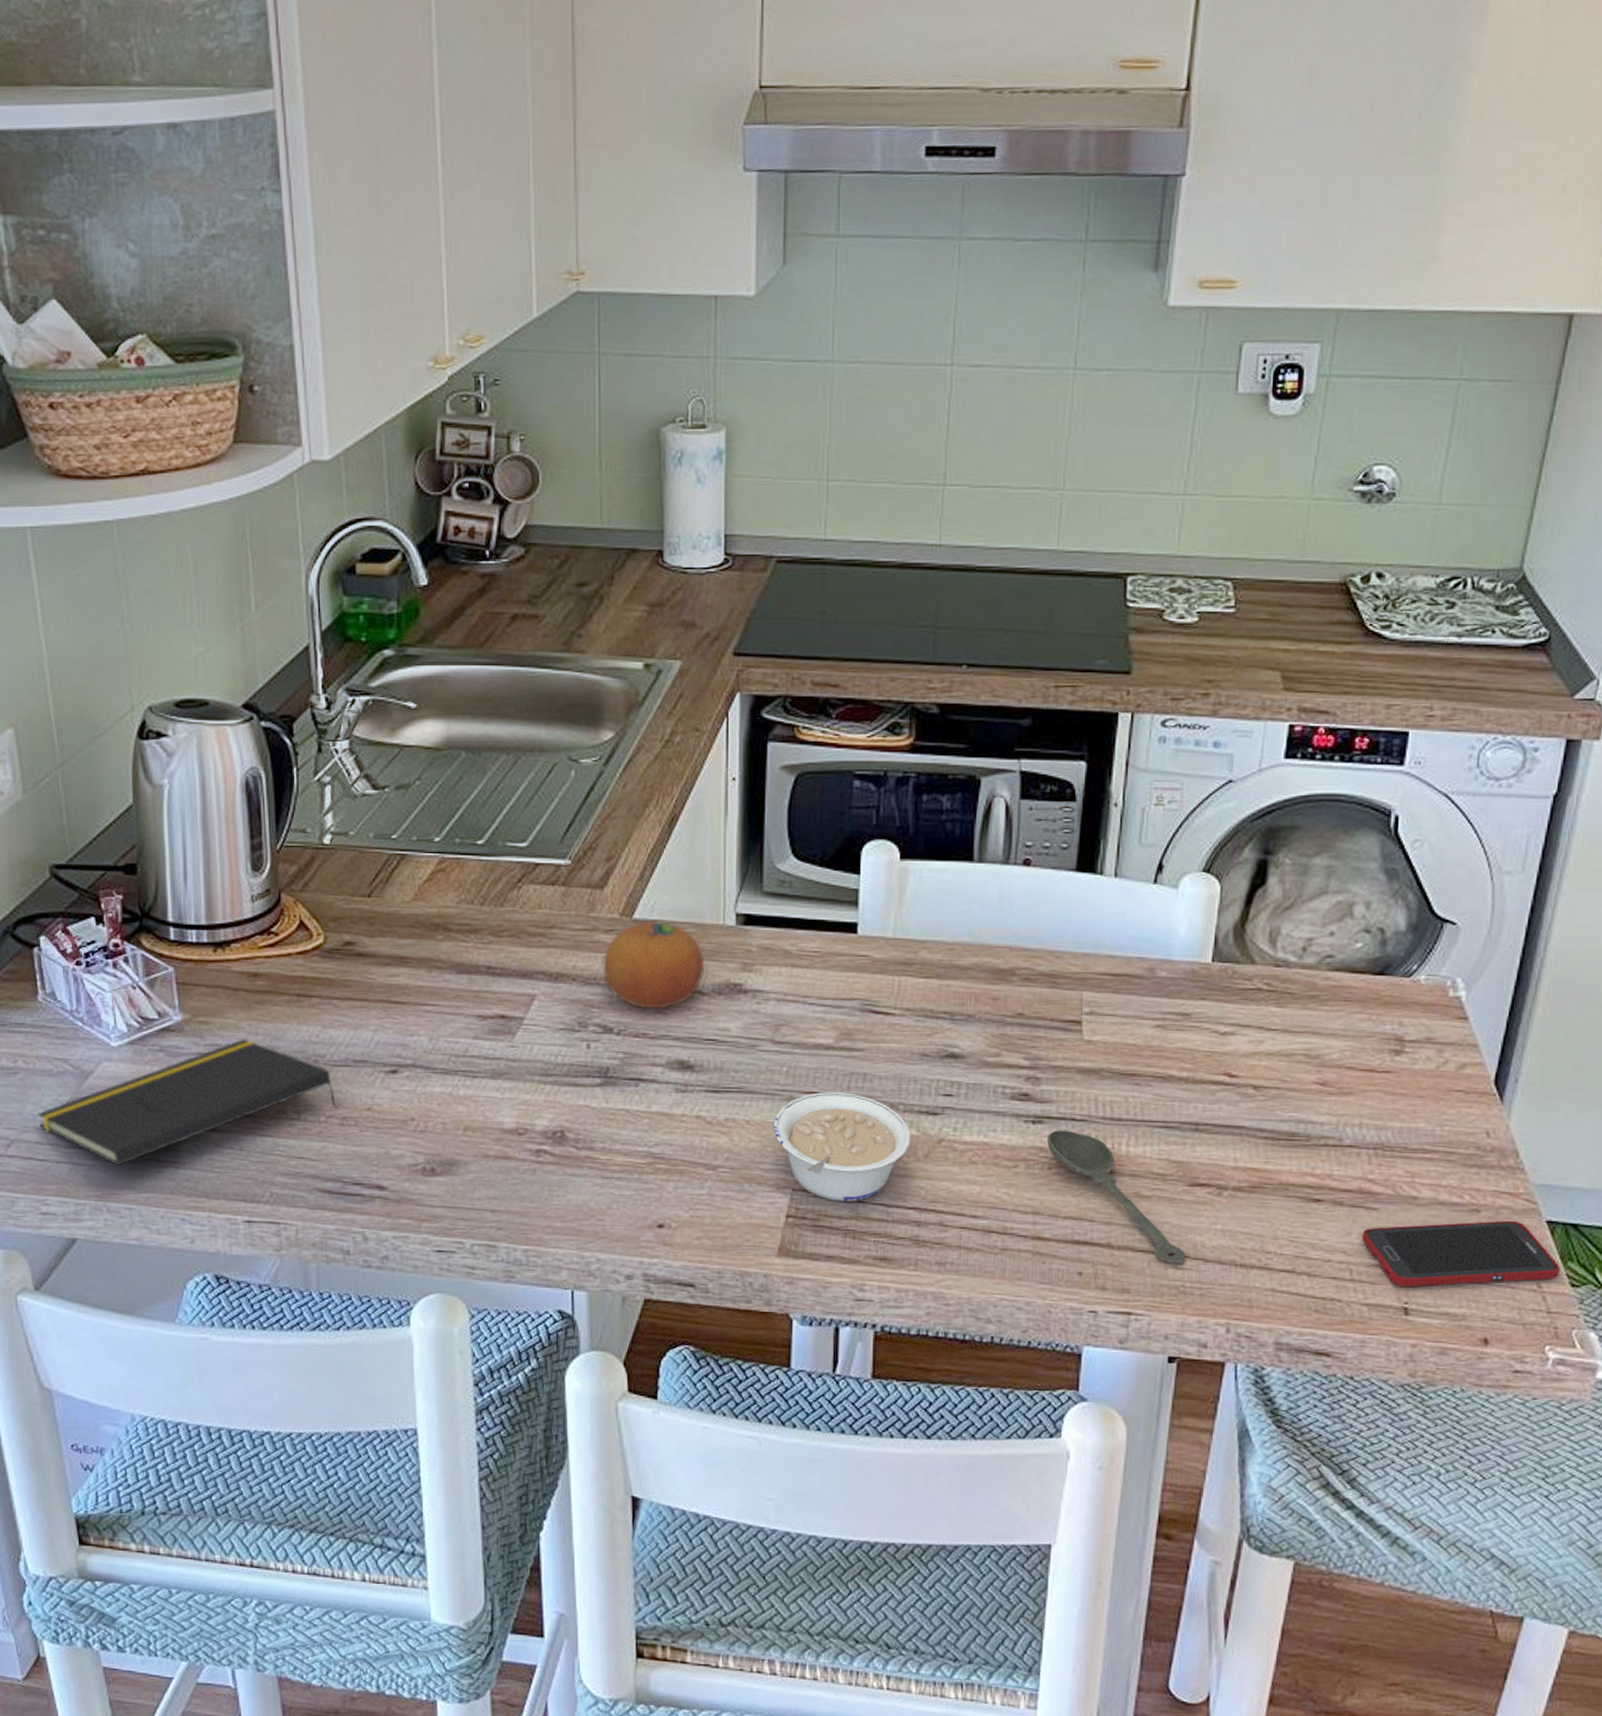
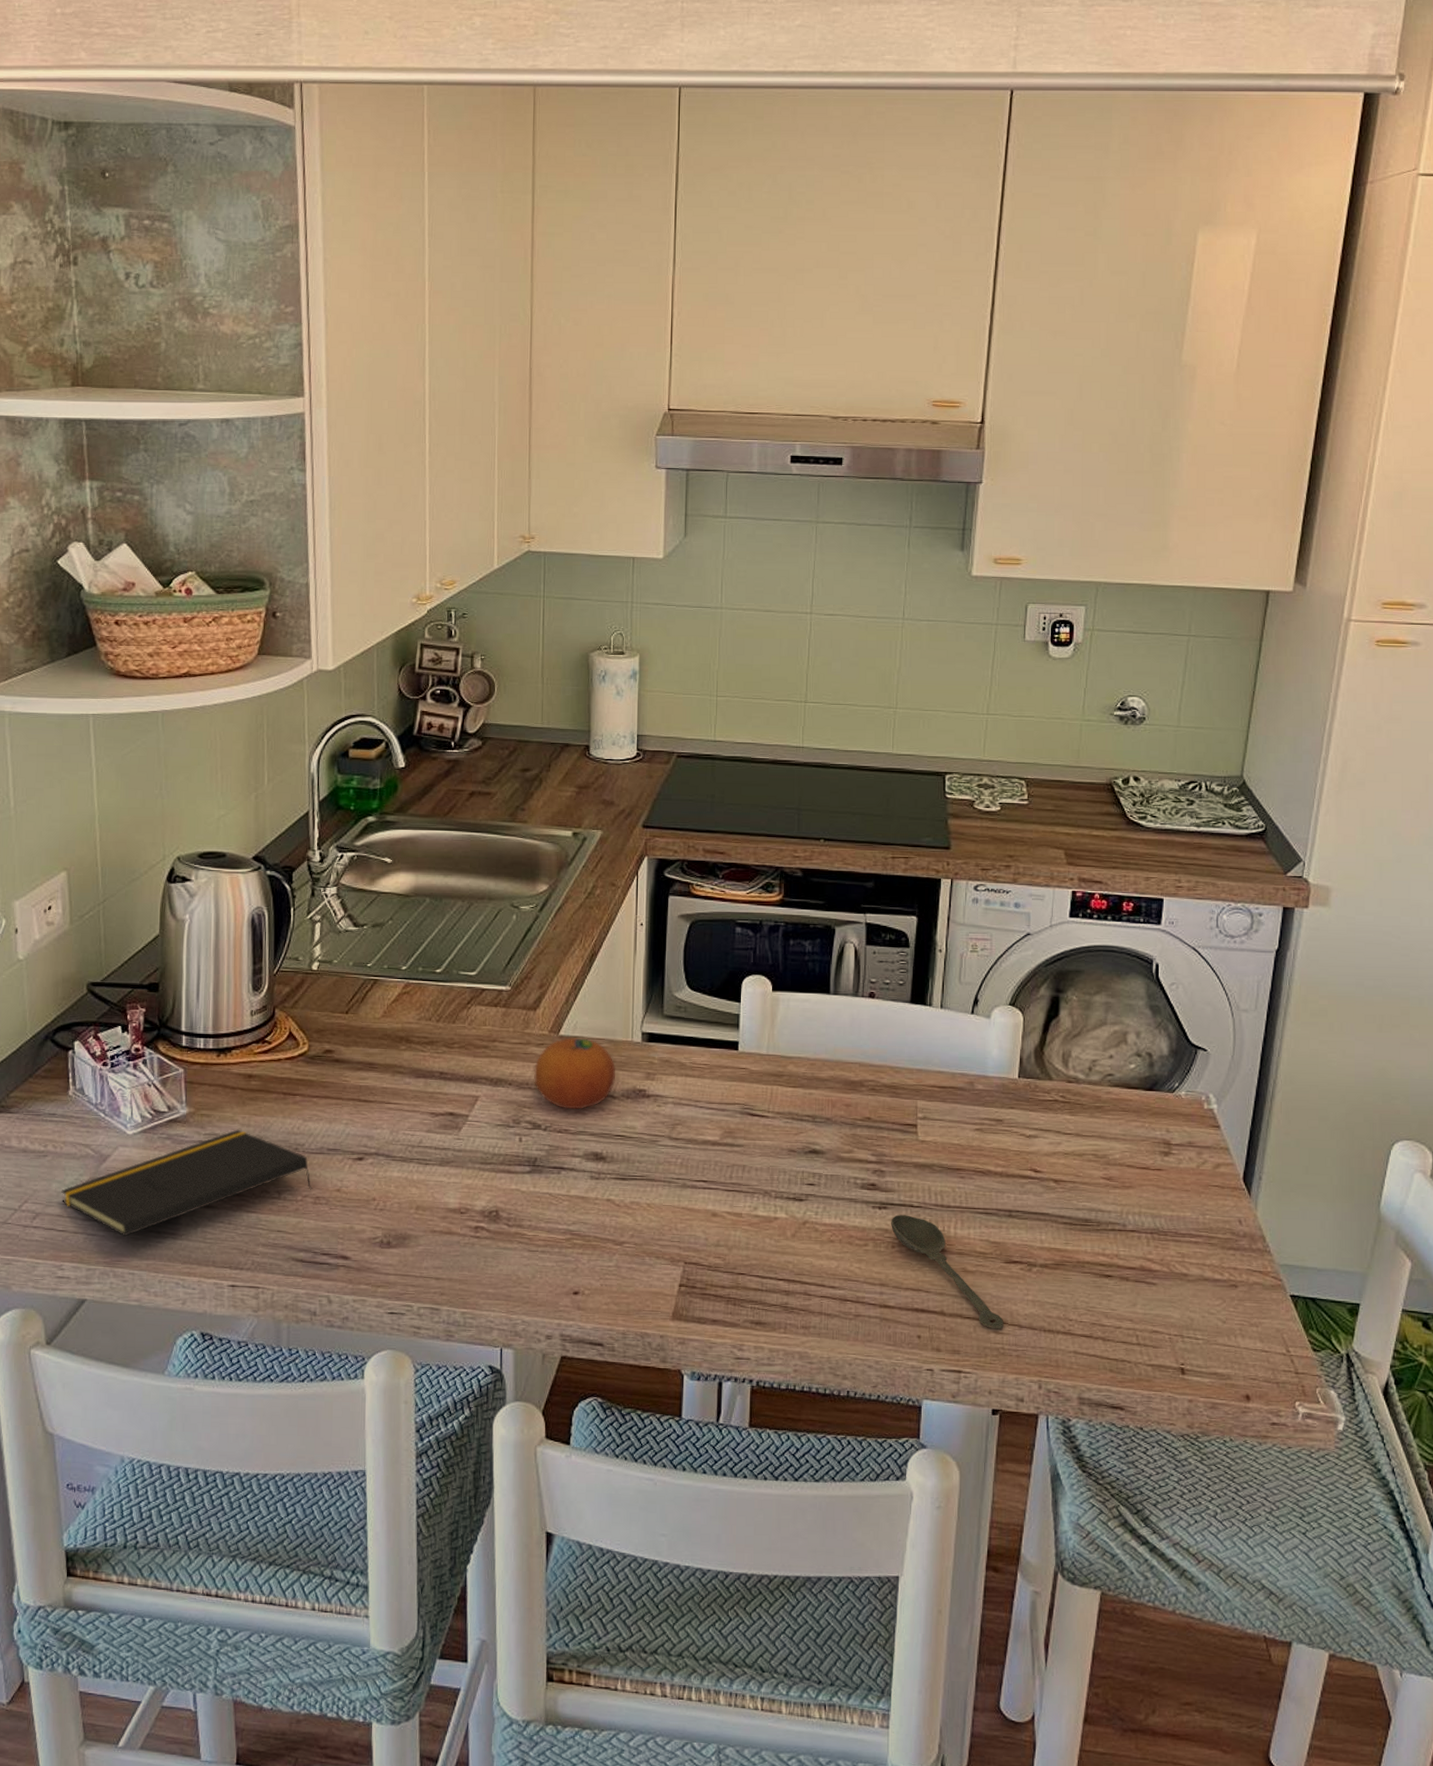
legume: present [773,1092,911,1202] -> none [669,1180,781,1274]
cell phone: present [1361,1220,1560,1288] -> none [1144,1294,1303,1351]

